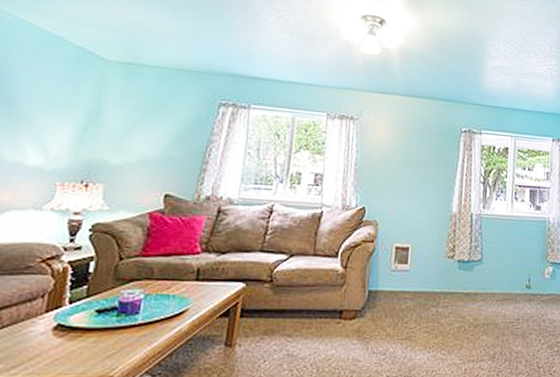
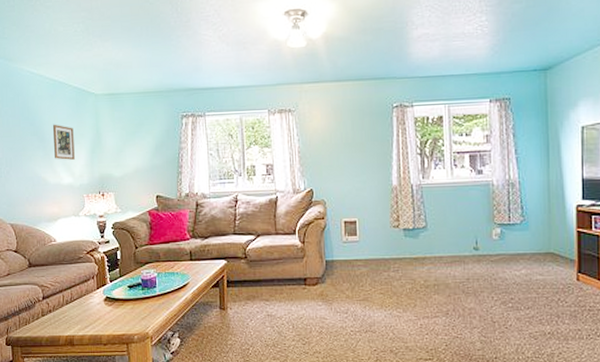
picture frame: none [23,86,63,135] -> present [52,124,75,160]

